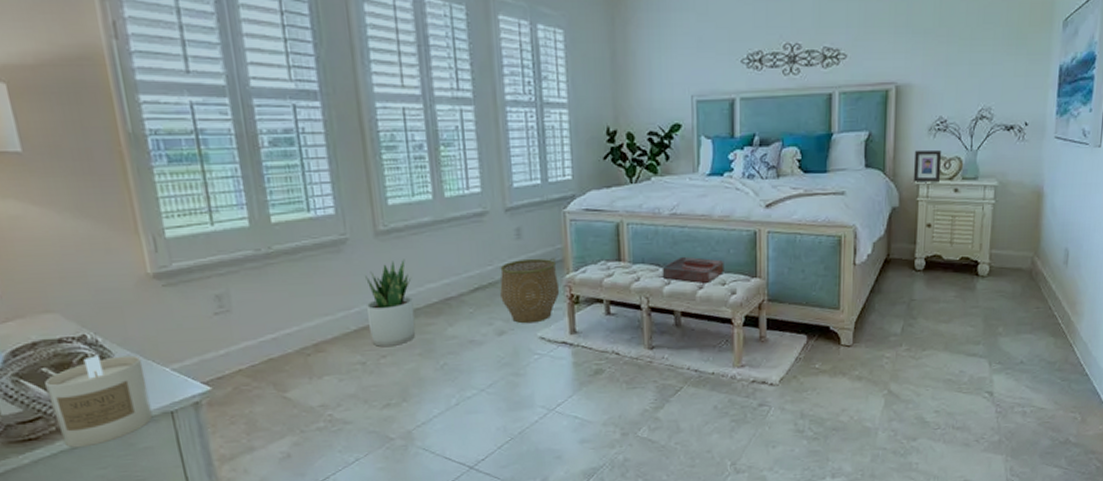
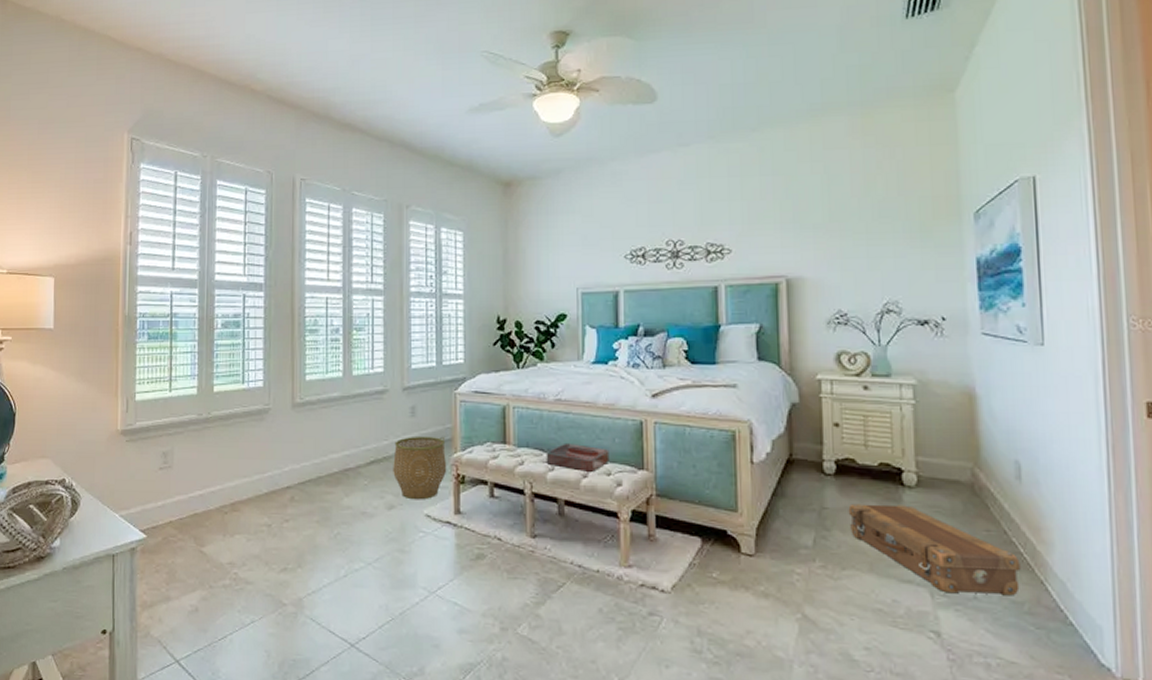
candle: present [43,355,153,448] -> none [28,498,100,580]
planter: present [365,259,416,348] -> none [277,429,318,512]
picture frame: present [914,150,942,182] -> none [813,343,846,378]
suitcase: none [932,292,1058,361] -> present [848,503,1021,596]

